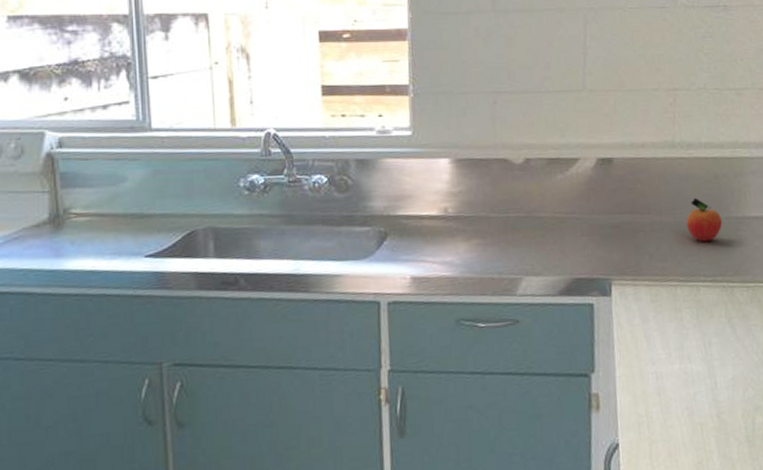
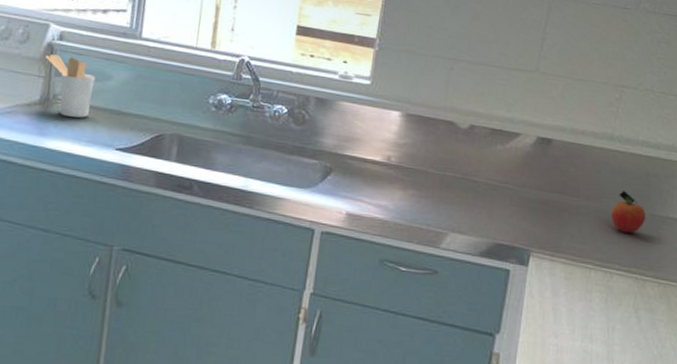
utensil holder: none [47,163,108,231] -> present [45,53,95,118]

